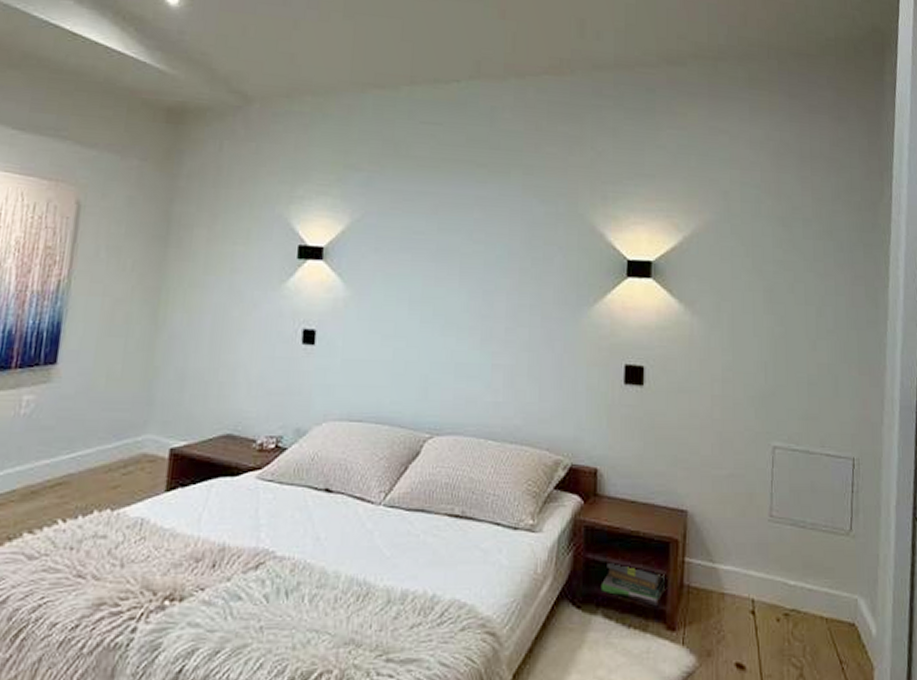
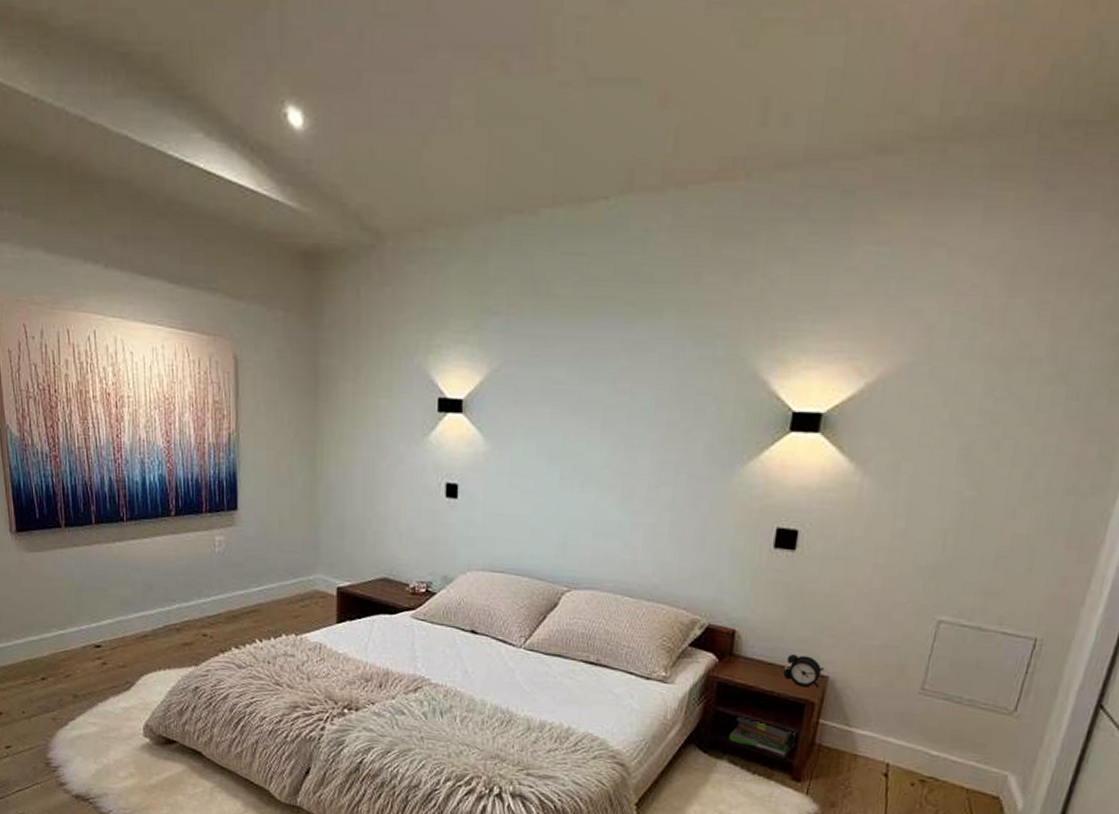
alarm clock: none [644,490,682,524] -> present [781,654,824,687]

